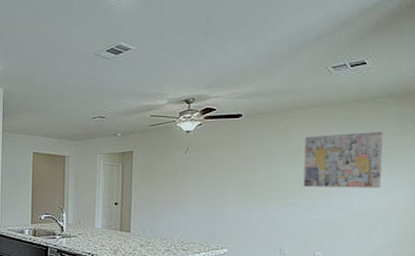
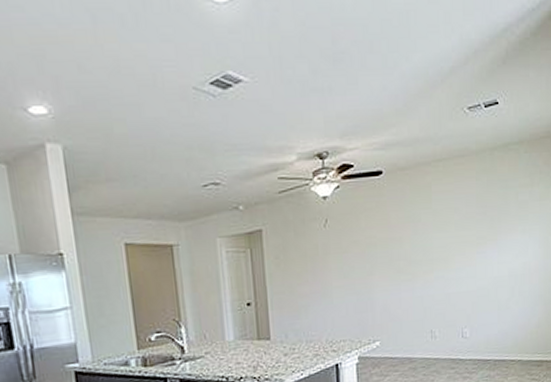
wall art: present [303,131,383,189] -> none [447,183,516,255]

